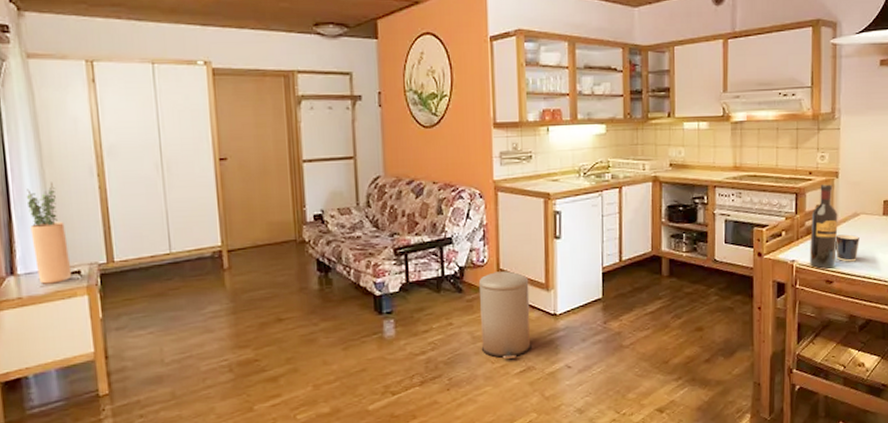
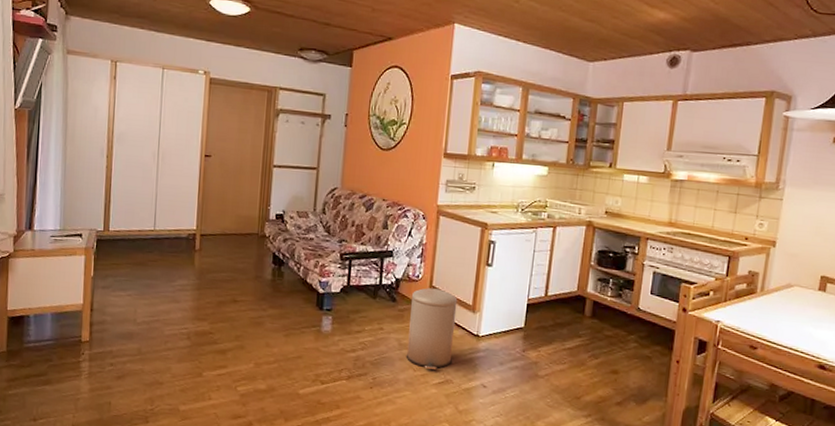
vase: present [26,182,72,284] -> none [49,157,76,242]
wine bottle: present [809,183,838,269] -> none [734,250,771,335]
mug: present [835,234,859,262] -> none [763,303,791,332]

